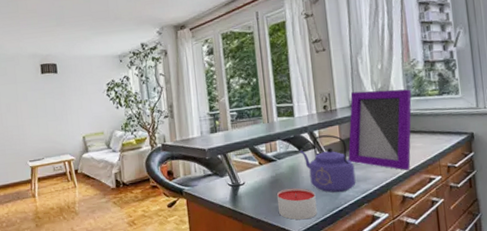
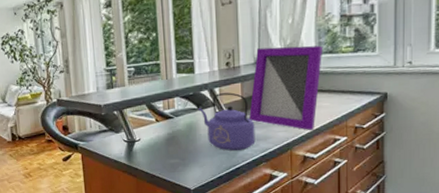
candle: present [276,187,317,220] -> none [172,145,213,177]

